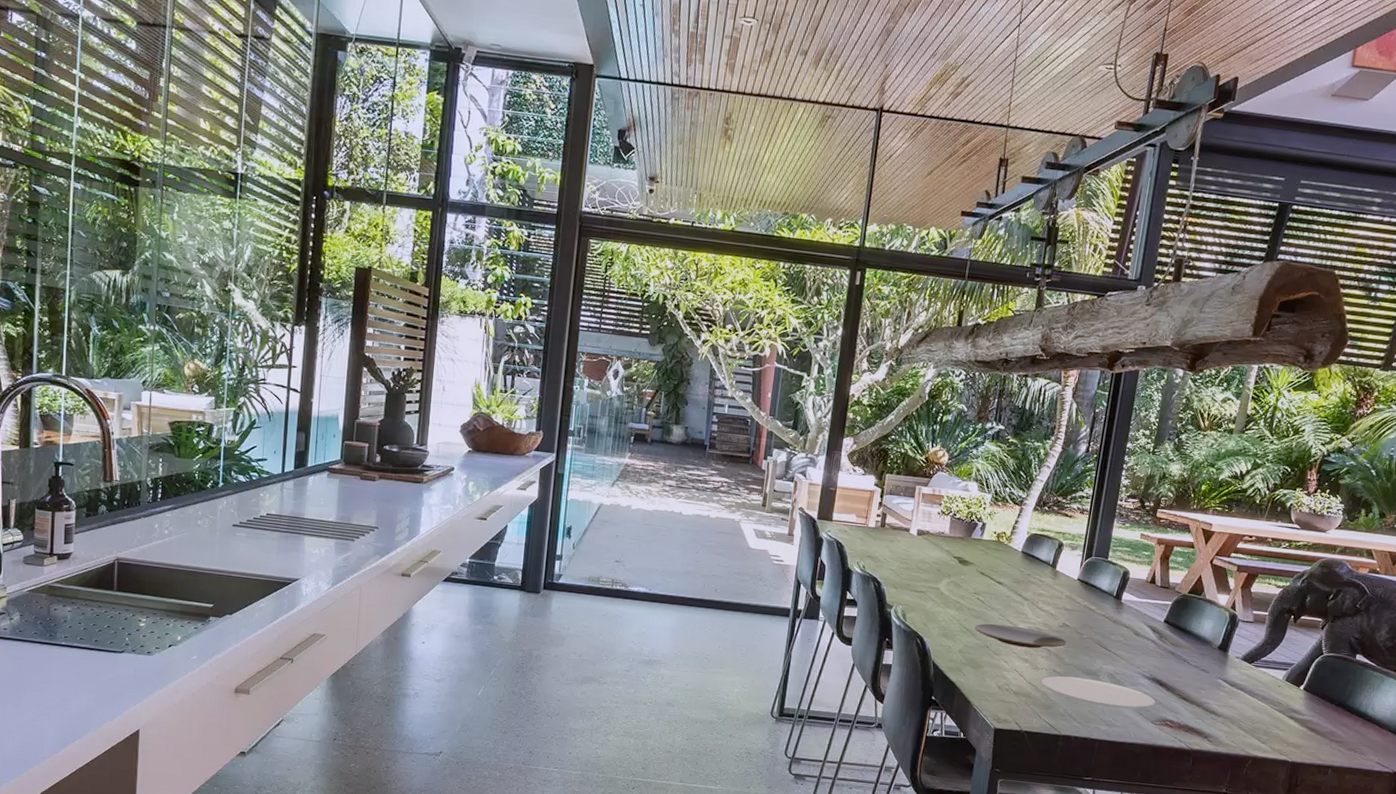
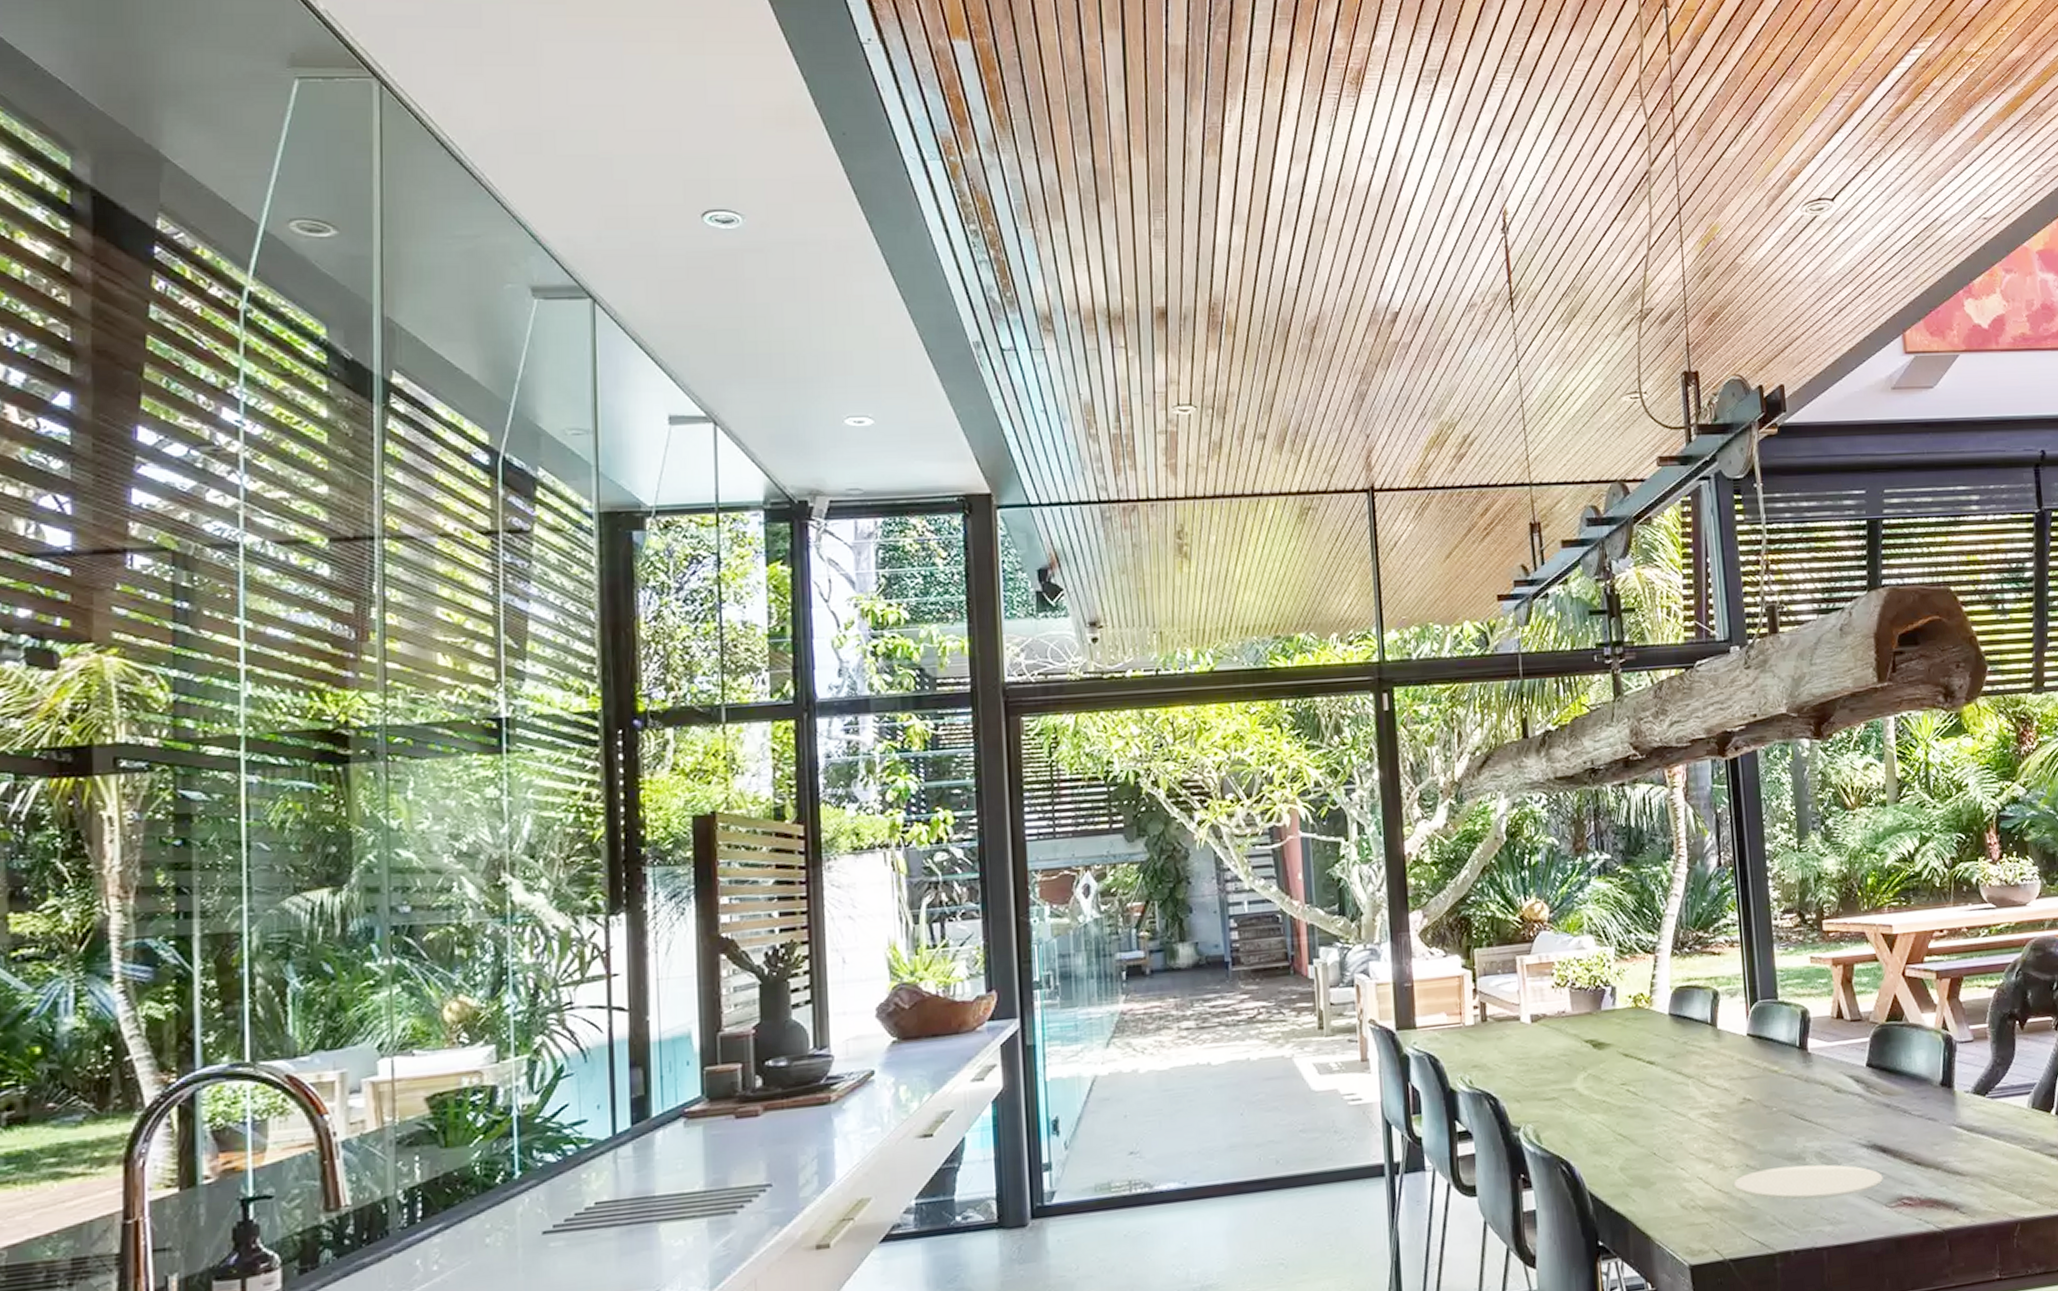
plate: present [974,623,1067,649] -> none [1632,1115,1754,1145]

